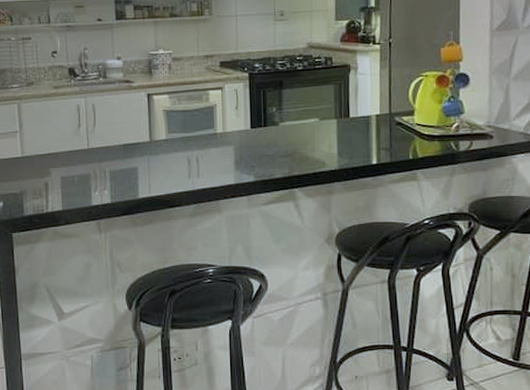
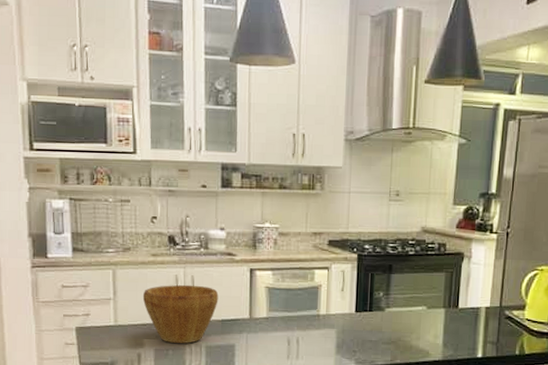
bowl: none [47,113,119,170] -> present [142,284,219,343]

